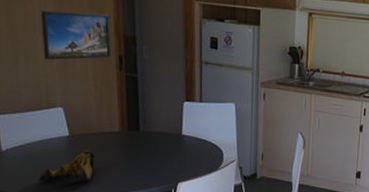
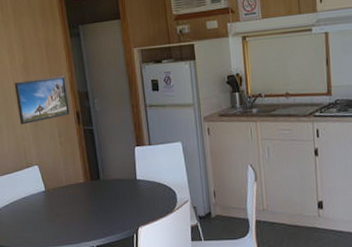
banana bunch: present [38,150,96,182] -> none [26,202,68,234]

